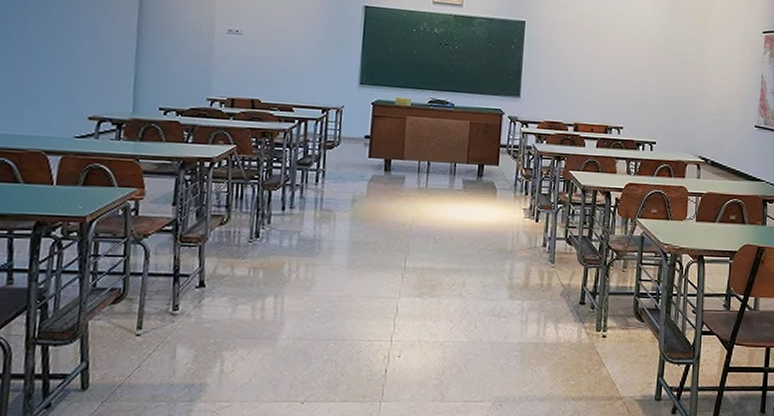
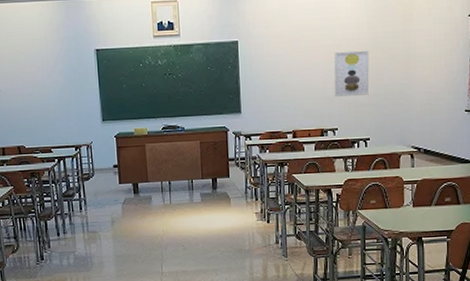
wall art: none [622,47,662,97] -> present [334,50,369,97]

